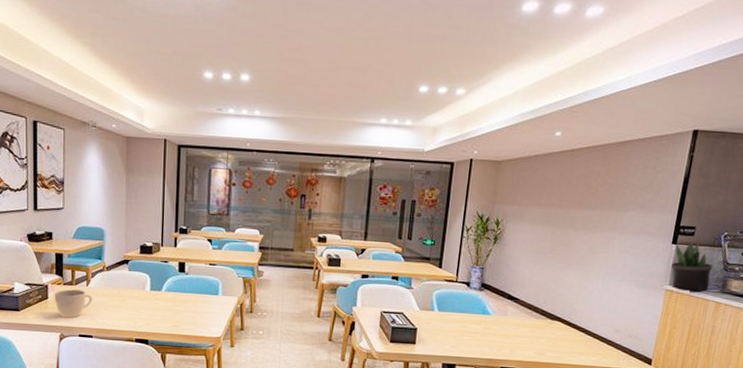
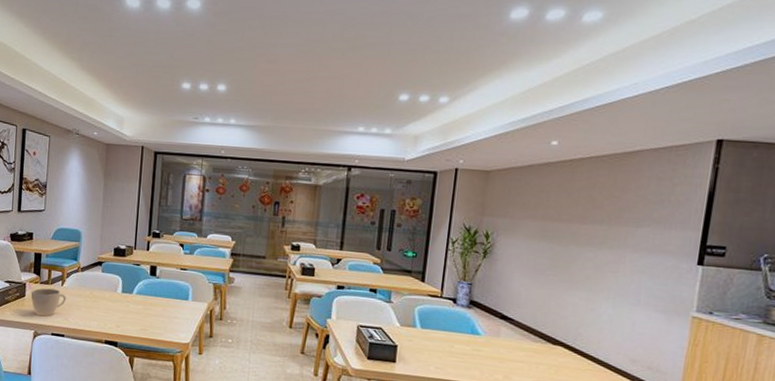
planter: present [671,243,713,292] -> none [698,265,751,321]

